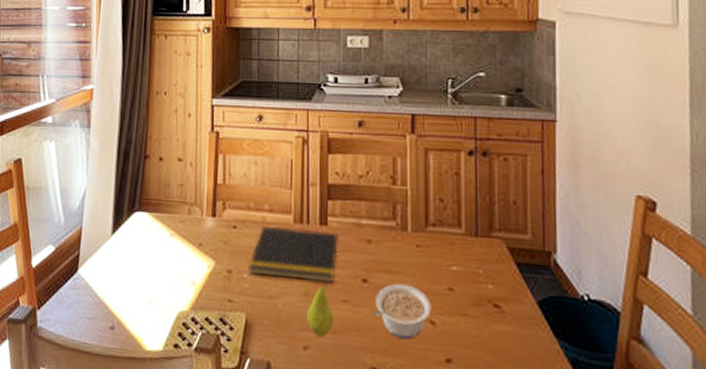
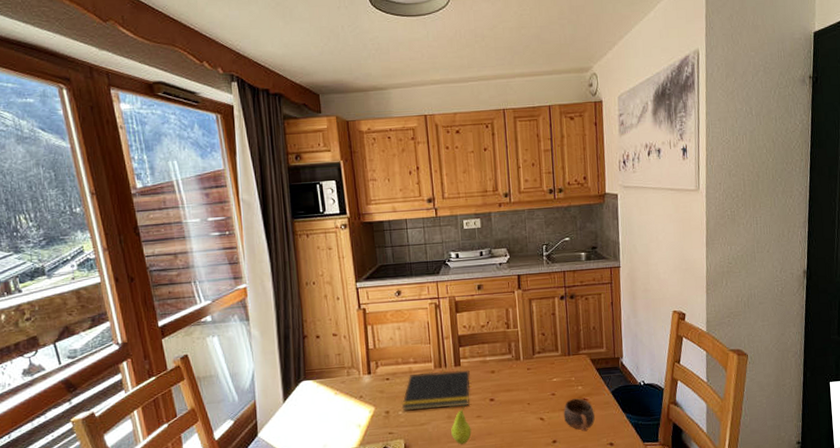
legume: present [371,283,431,340] -> none [498,396,541,434]
cup: none [463,301,510,355] -> present [563,398,595,432]

